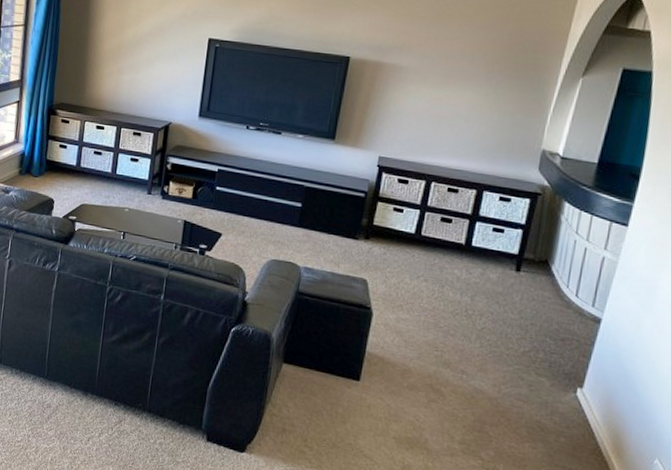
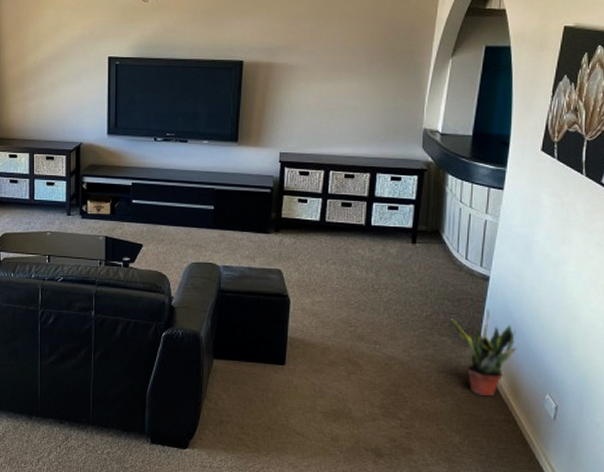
potted plant: none [551,353,627,451] -> present [450,308,517,396]

